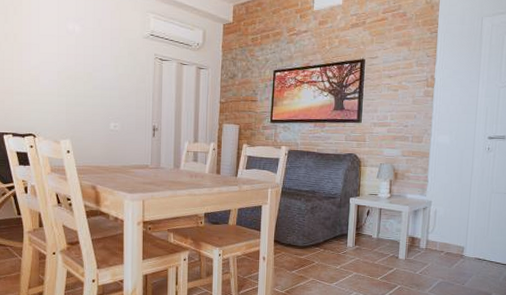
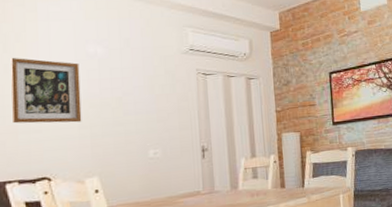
wall art: none [10,29,61,91] -> present [11,58,82,124]

